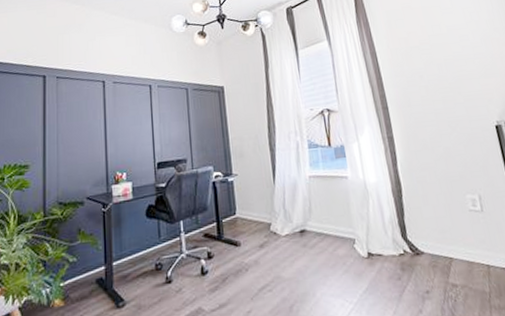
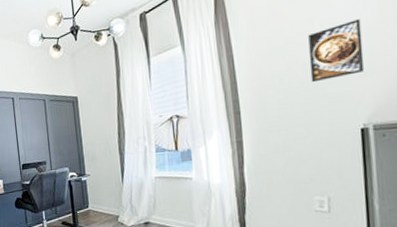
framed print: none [438,27,488,81] -> present [308,19,364,83]

